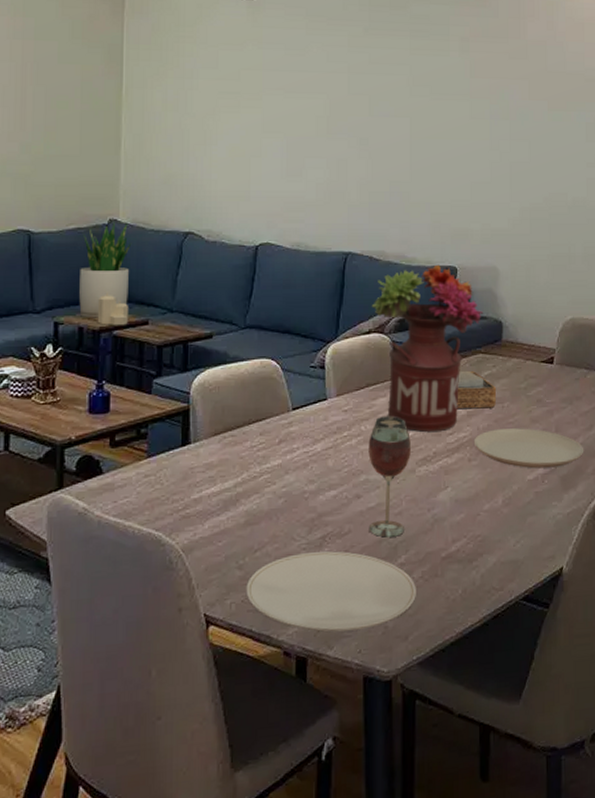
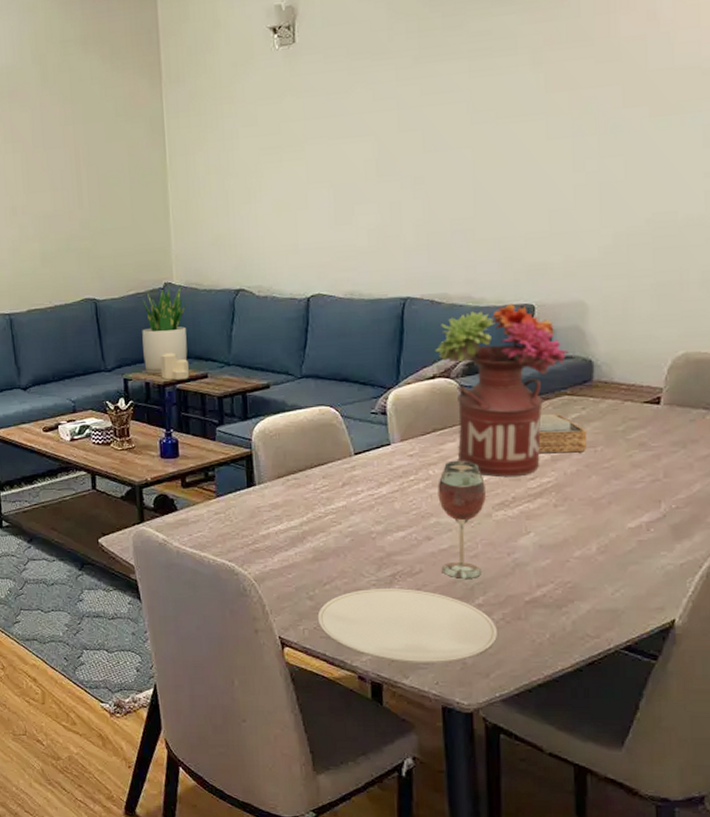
plate: present [473,428,584,469] -> none [560,473,703,516]

